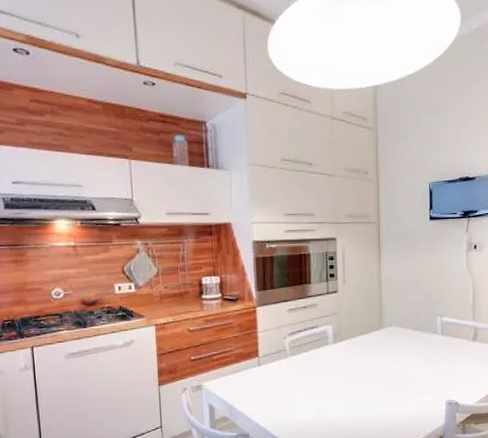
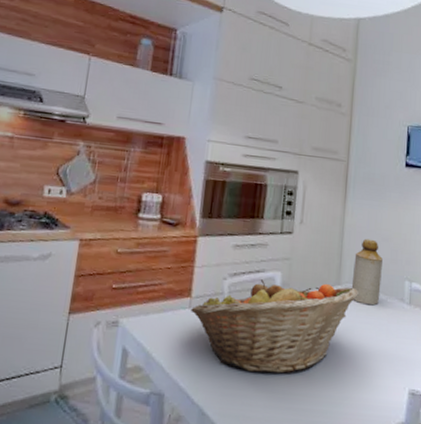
fruit basket: none [260,328,399,407] -> present [191,279,359,374]
bottle: none [392,286,417,341] -> present [351,238,383,306]

